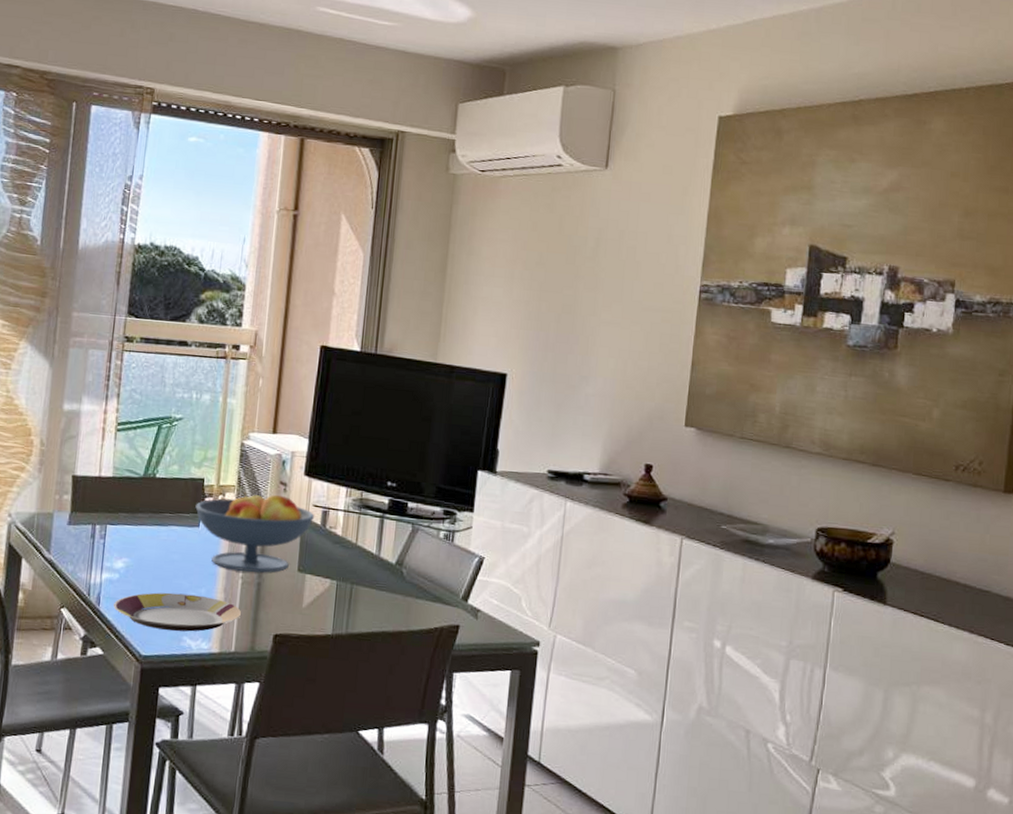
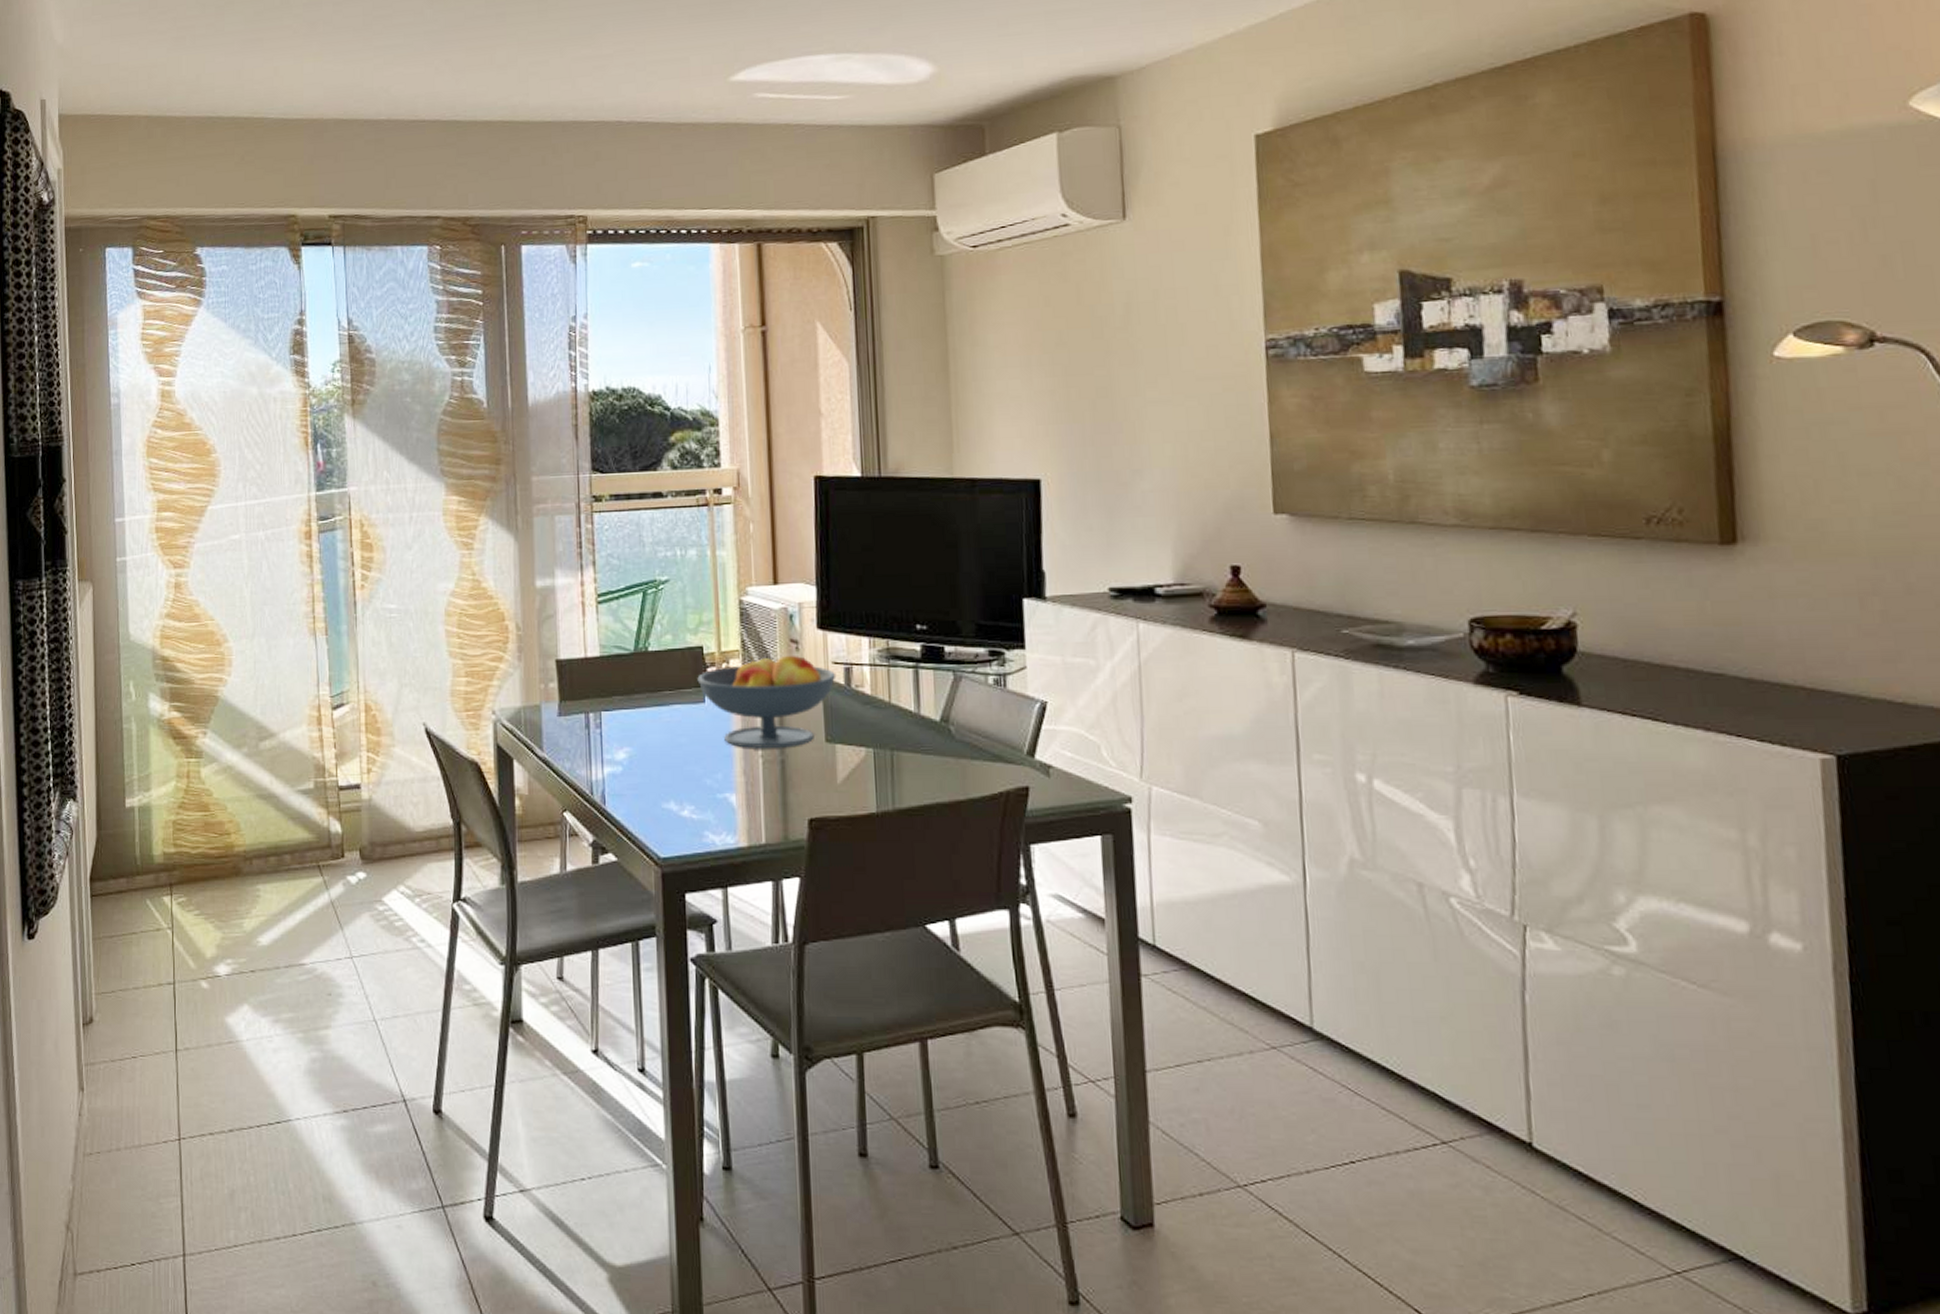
plate: present [114,592,242,632] -> none [621,781,768,825]

